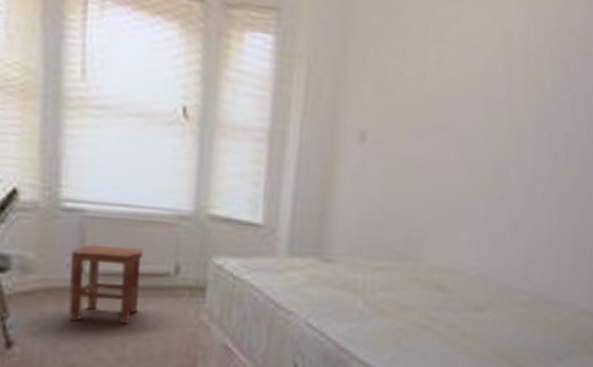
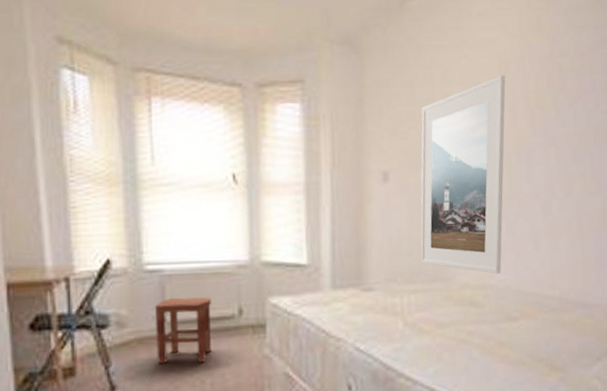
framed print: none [390,41,507,260] -> present [420,75,506,274]

